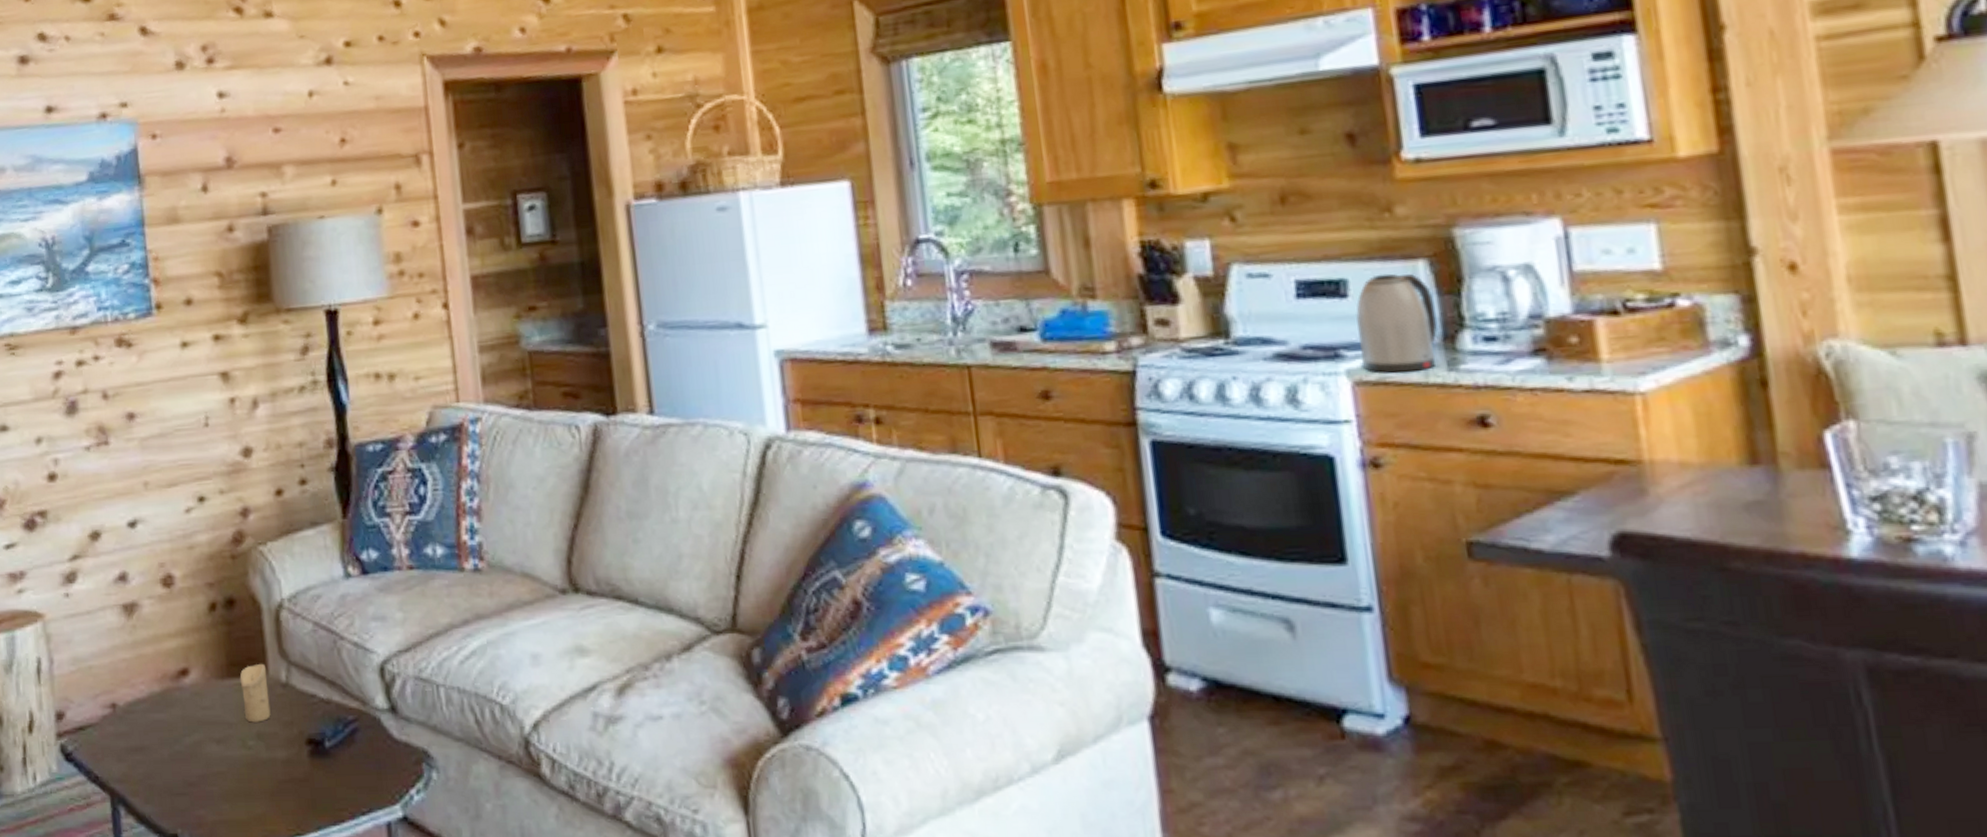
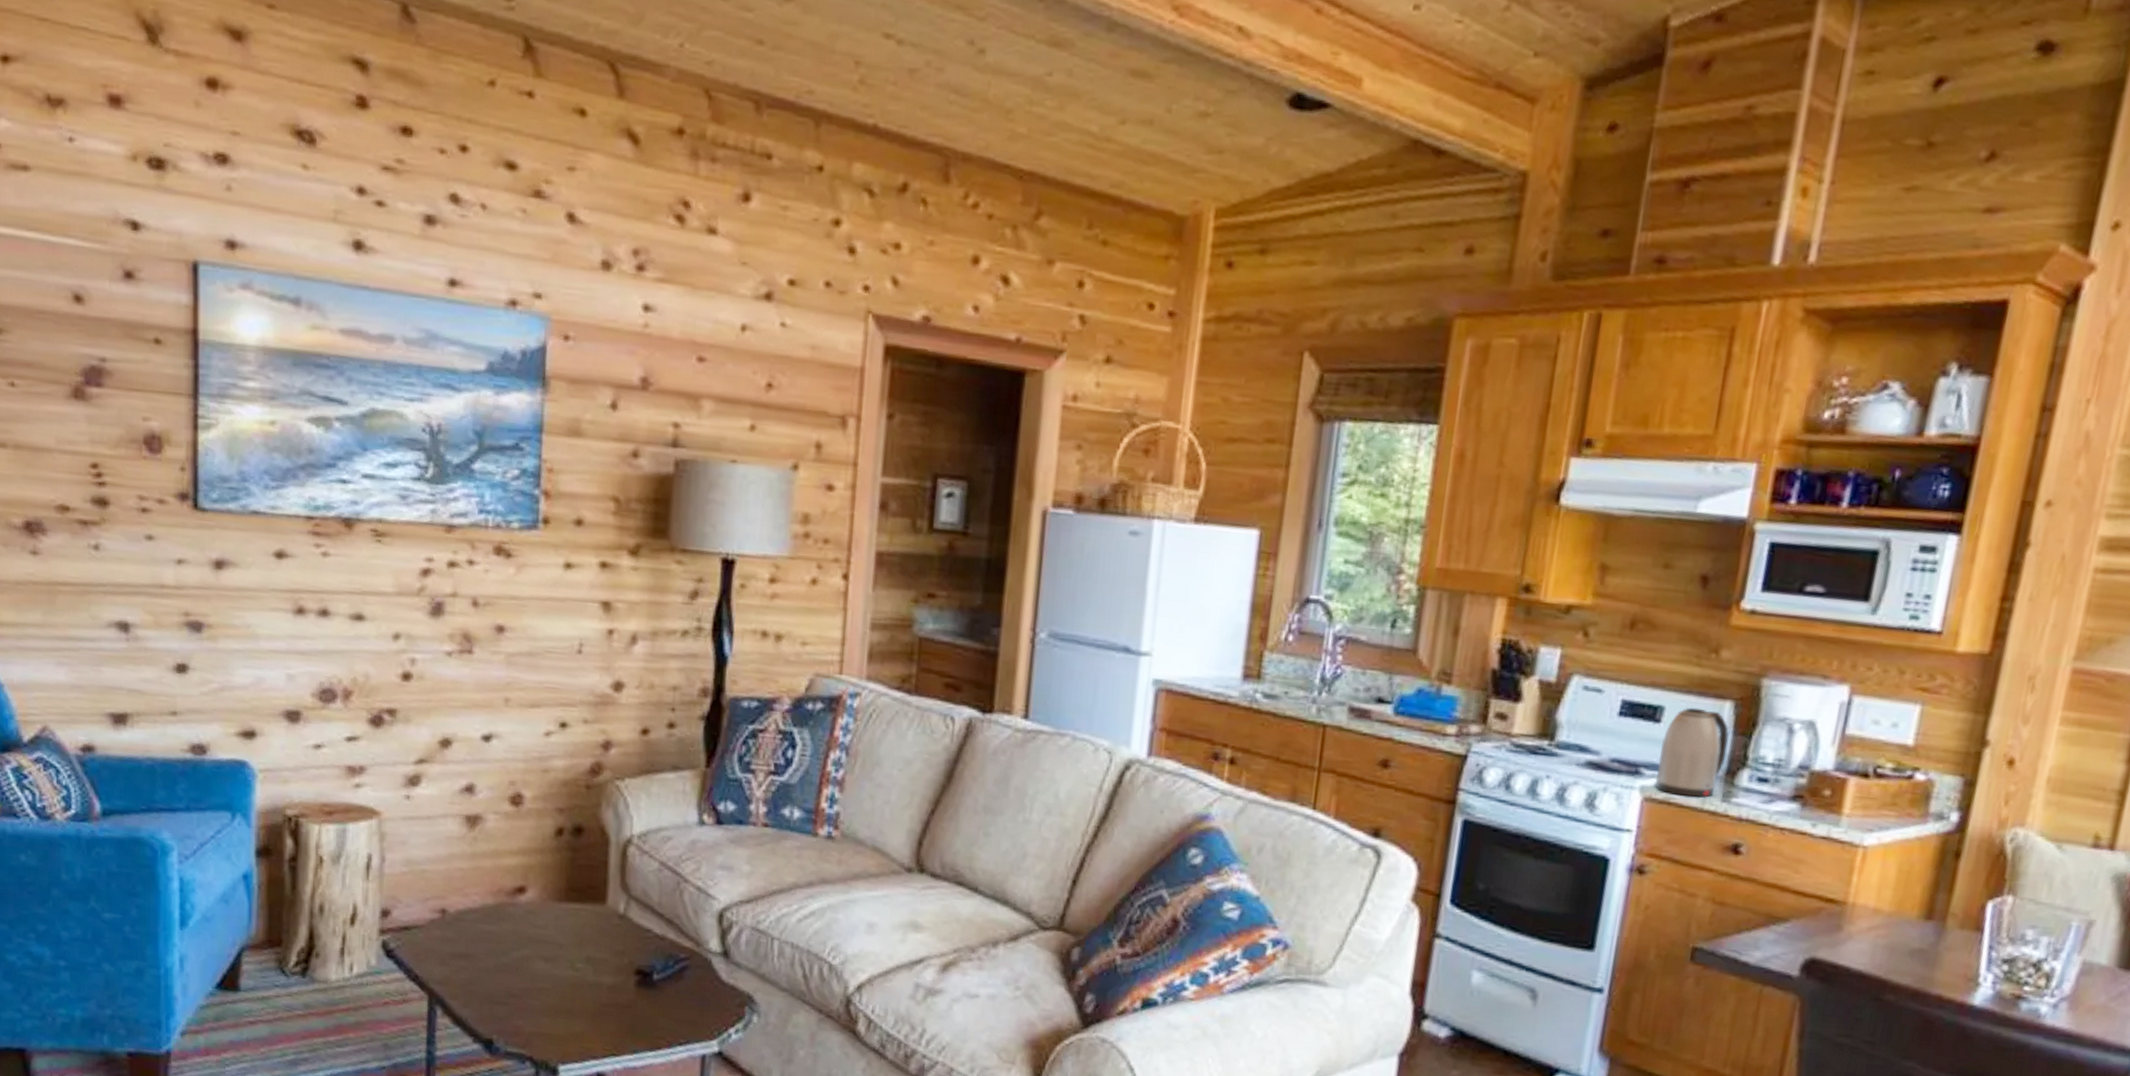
candle: present [239,663,271,723] -> none [577,892,606,948]

